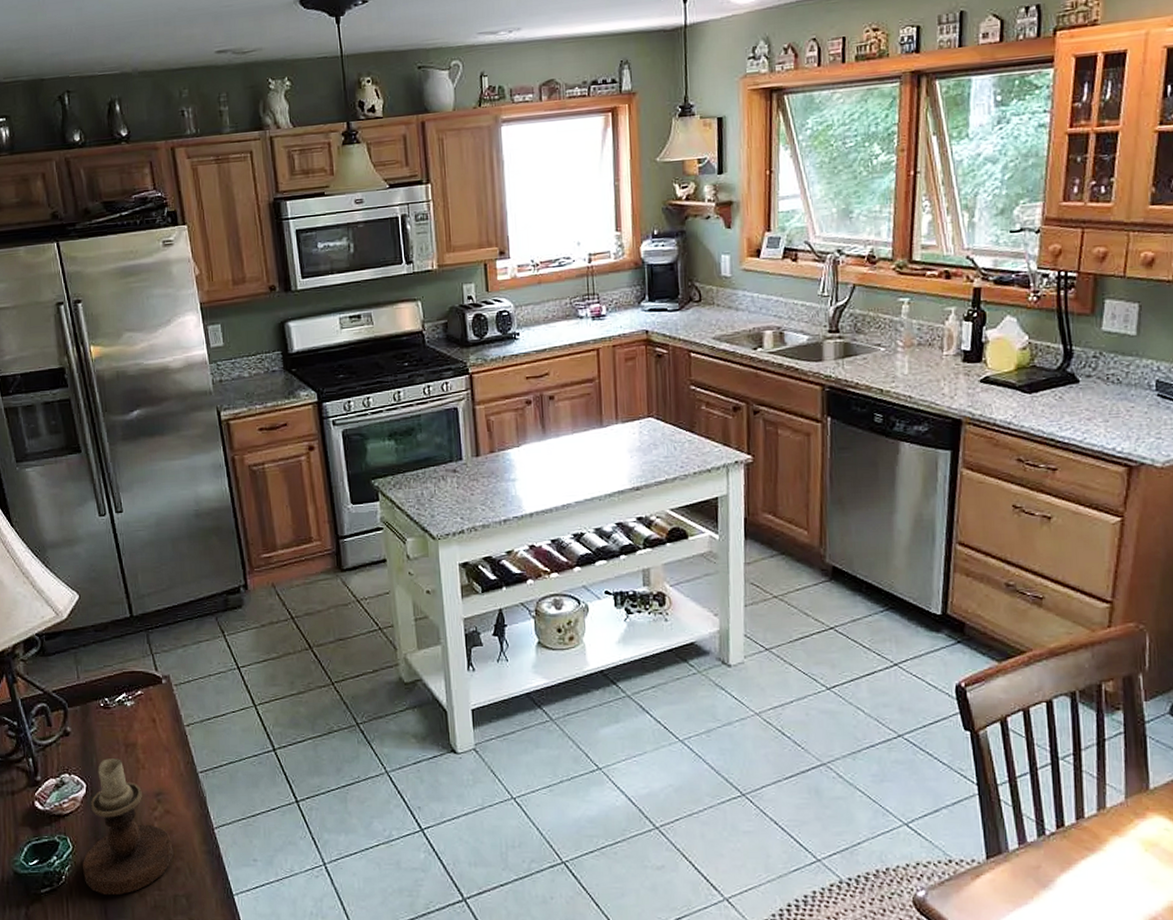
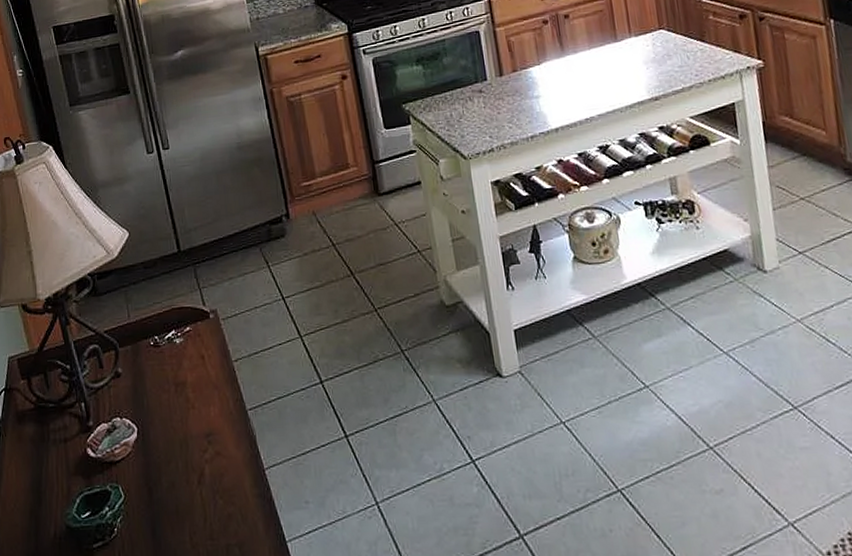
candlestick: present [83,758,173,896] -> none [135,399,225,548]

